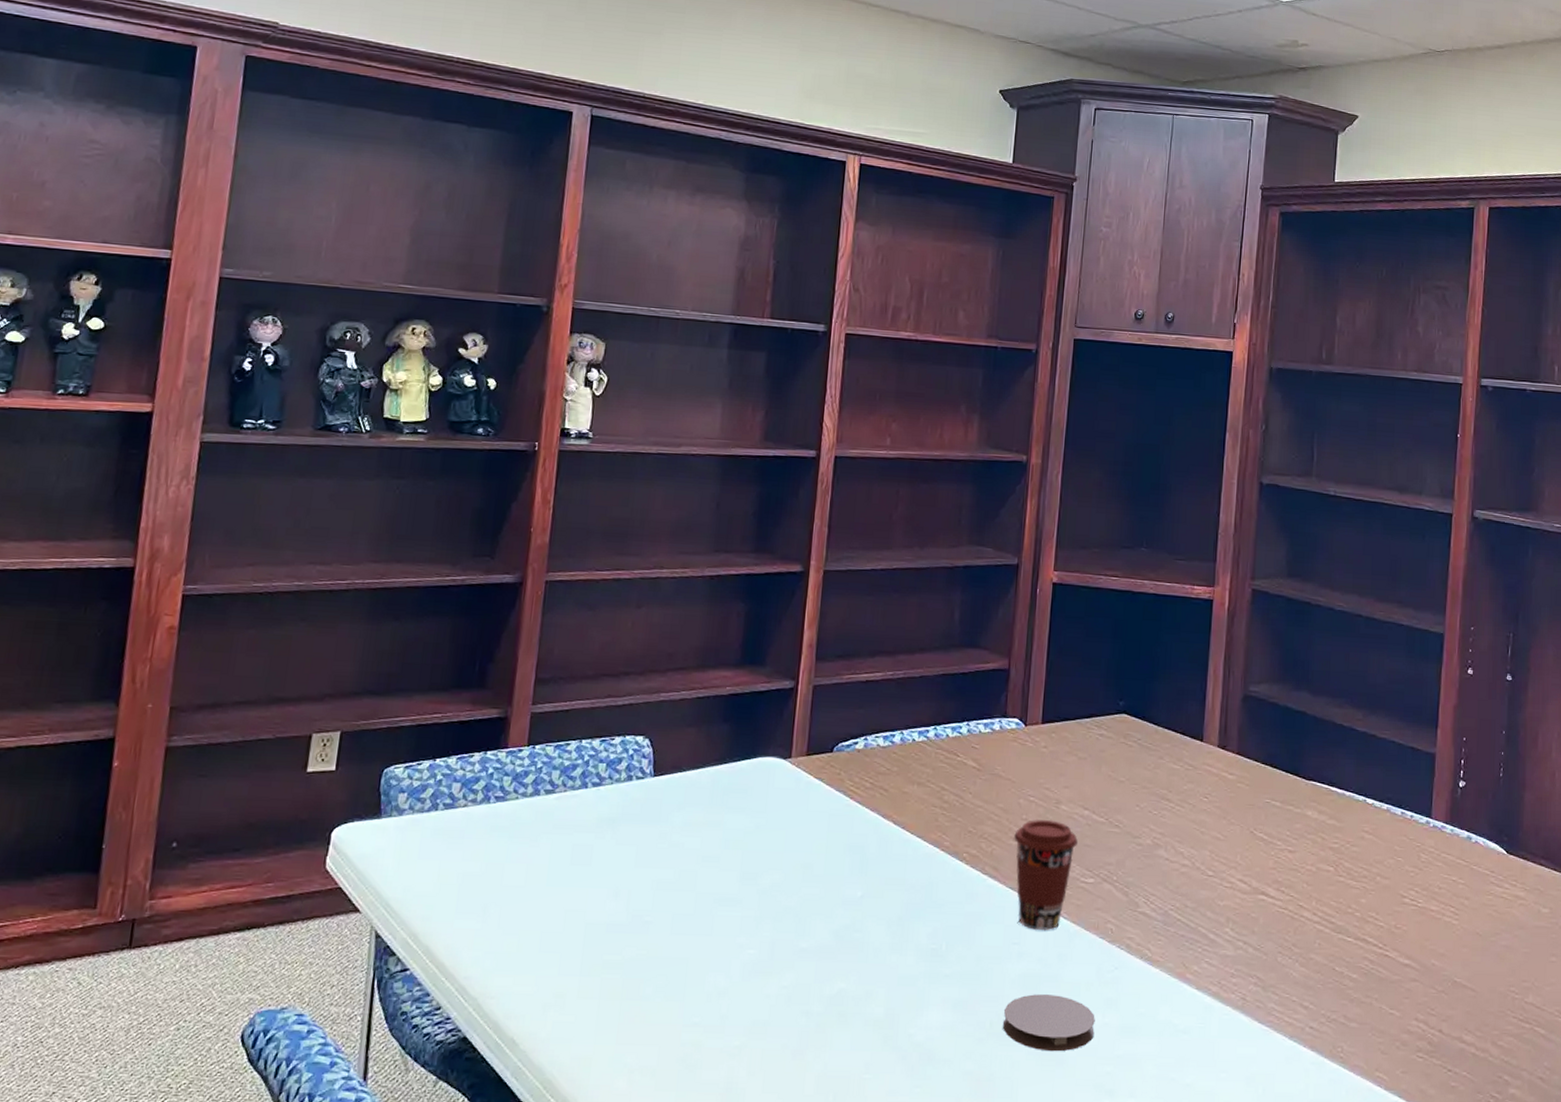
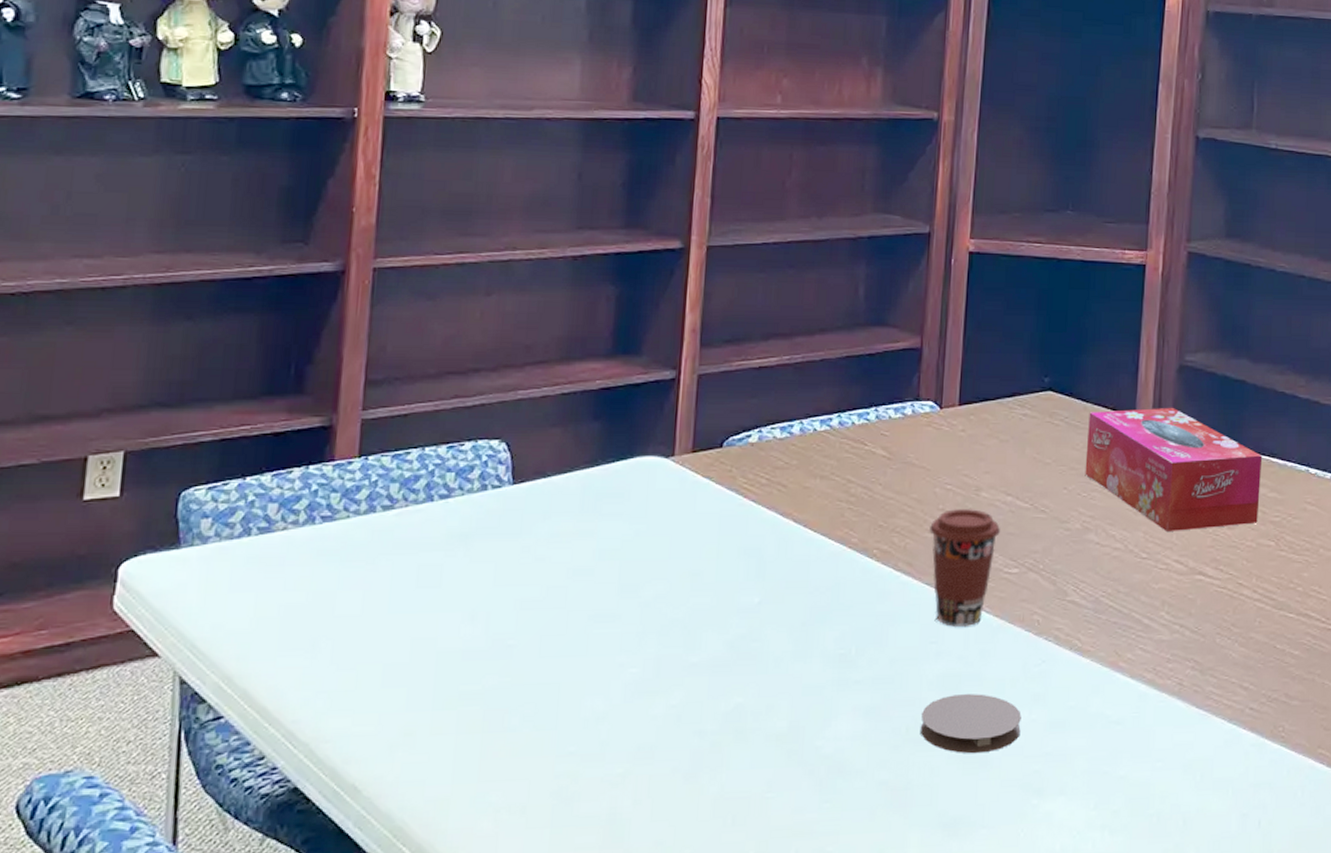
tissue box: none [1156,734,1322,852] -> present [1085,407,1263,531]

